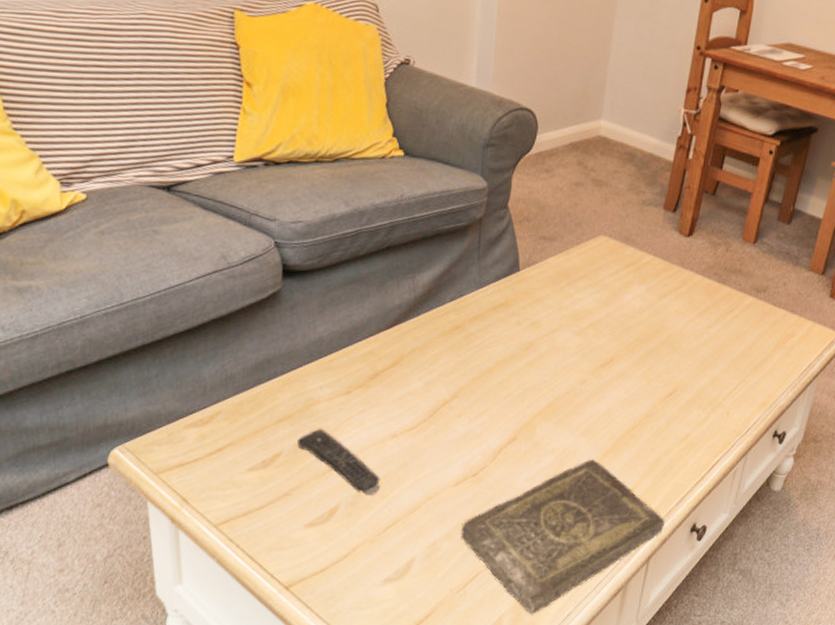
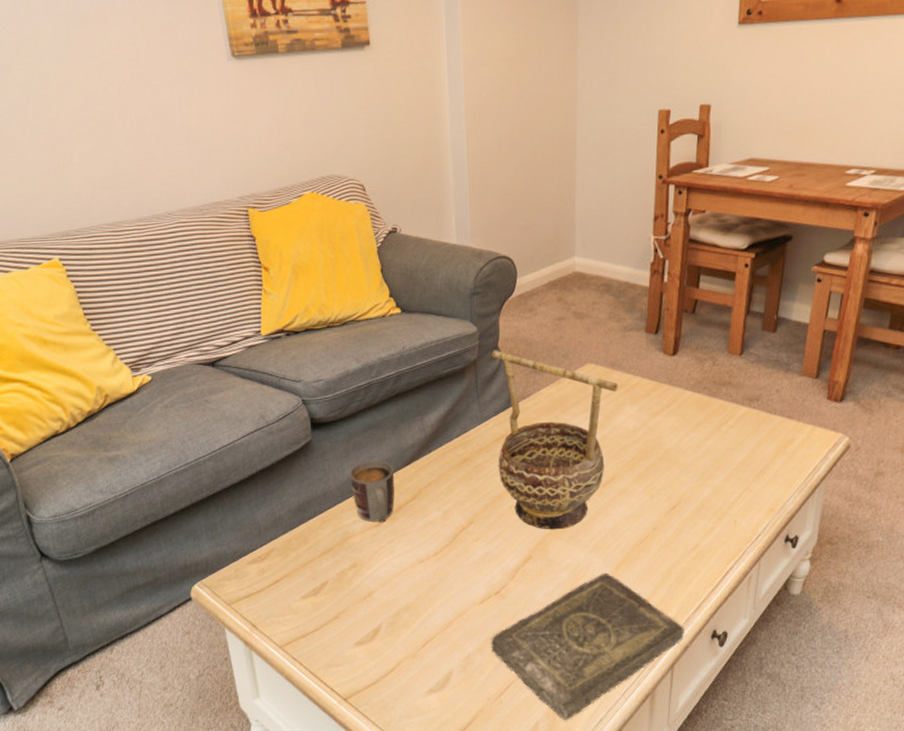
remote control: present [297,428,380,495] -> none [340,558,414,615]
mug: none [322,318,374,390] -> present [349,460,395,523]
decorative bowl: none [492,209,629,411] -> present [491,350,618,530]

